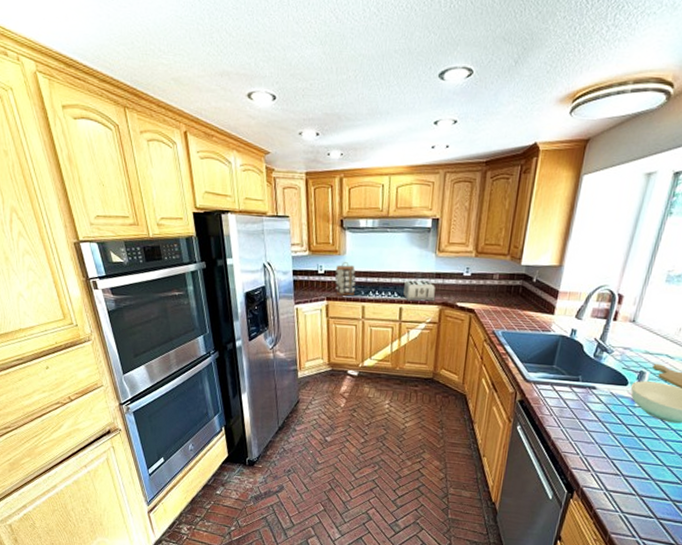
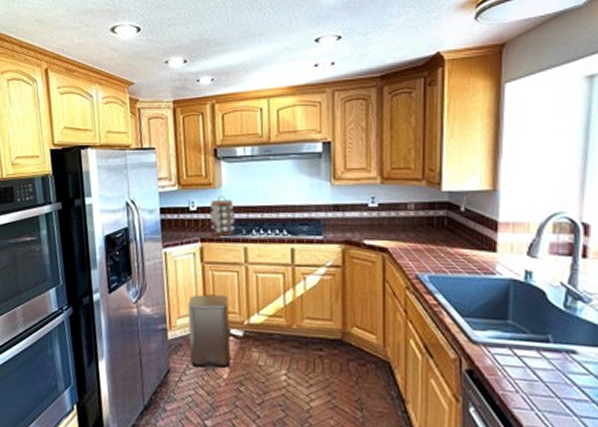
pedal bin: none [314,342,348,402] -> present [187,294,231,372]
toaster: present [402,280,436,302] -> none [293,214,336,240]

